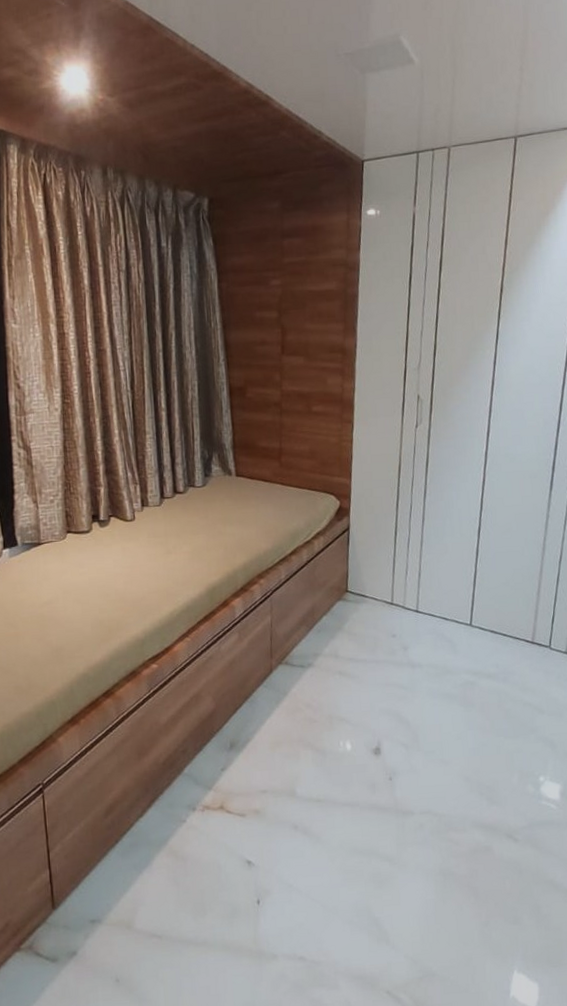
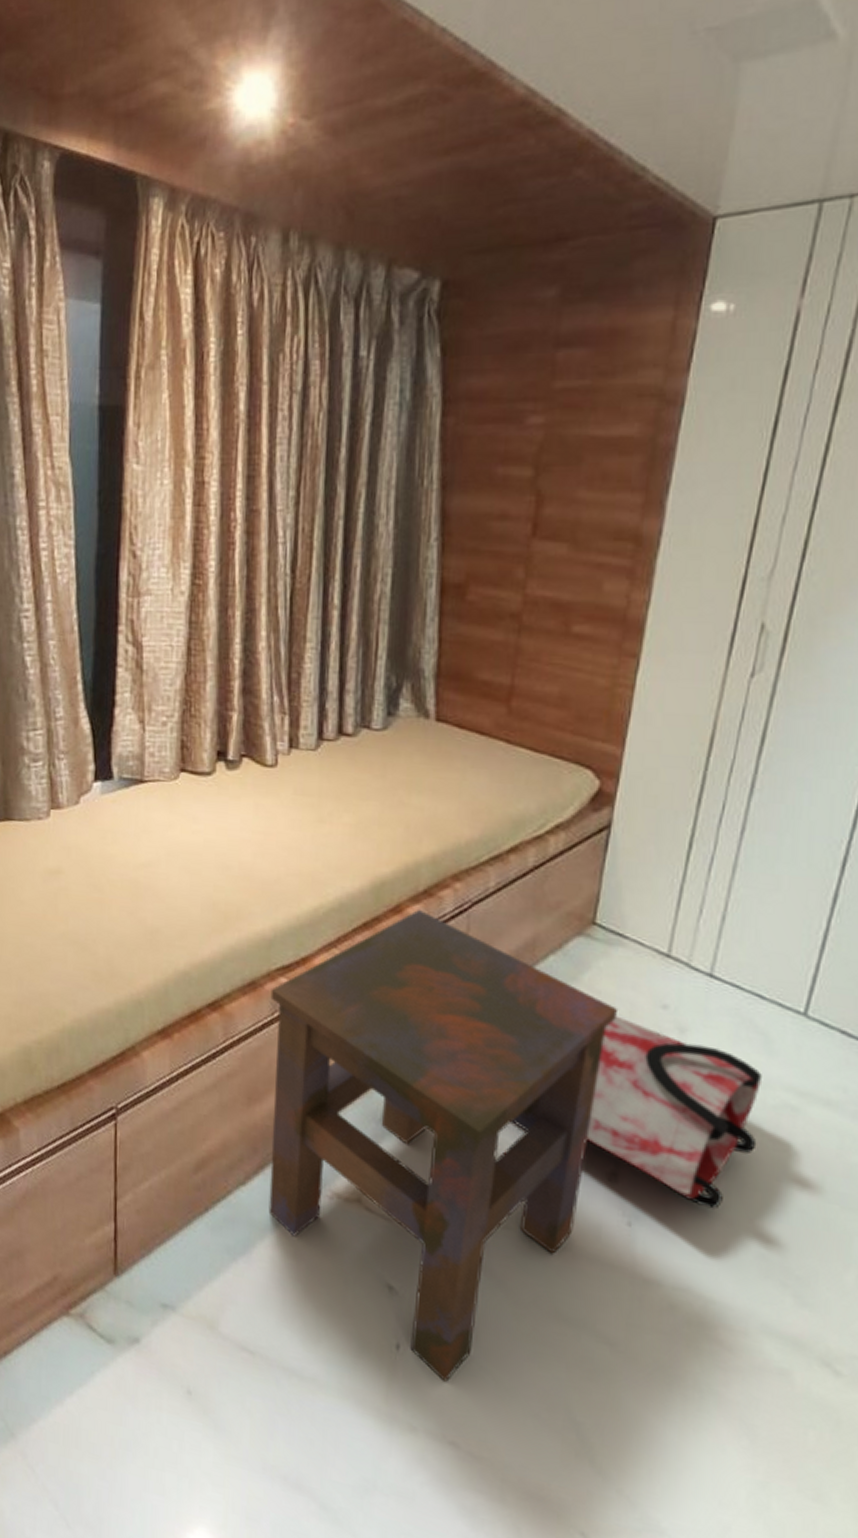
side table: none [146,602,368,918] -> present [268,910,619,1383]
bag: none [358,647,455,757] -> present [586,1015,762,1210]

